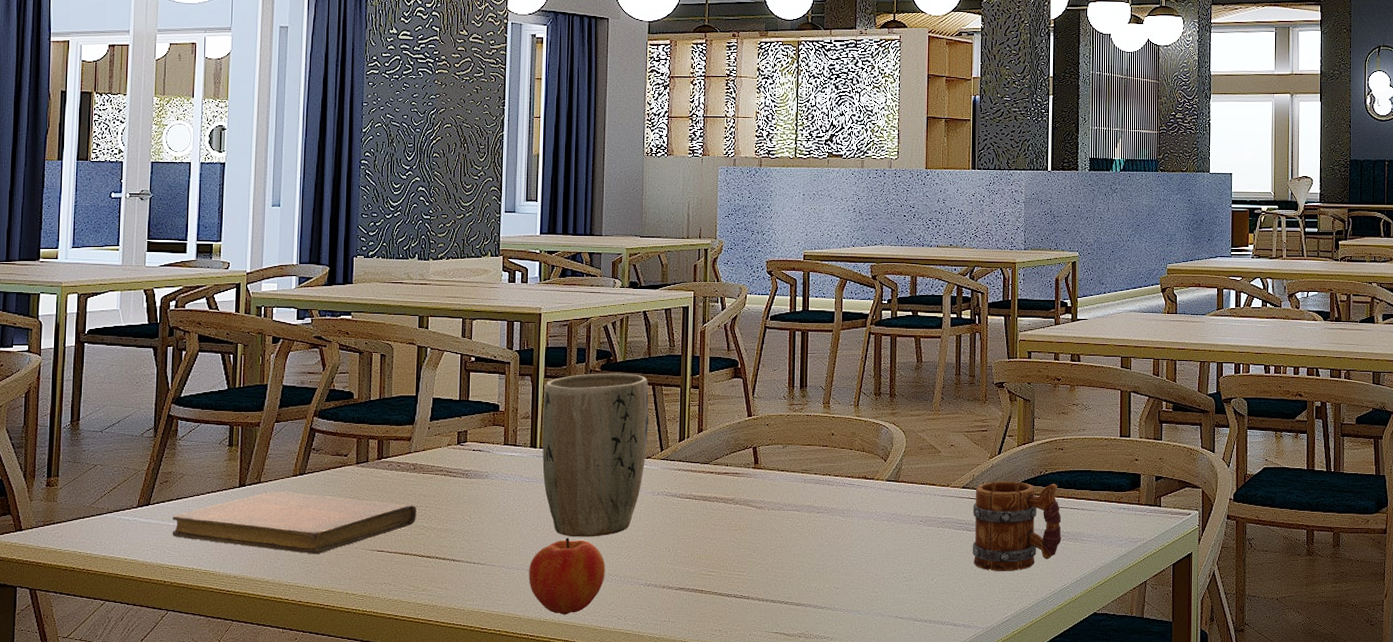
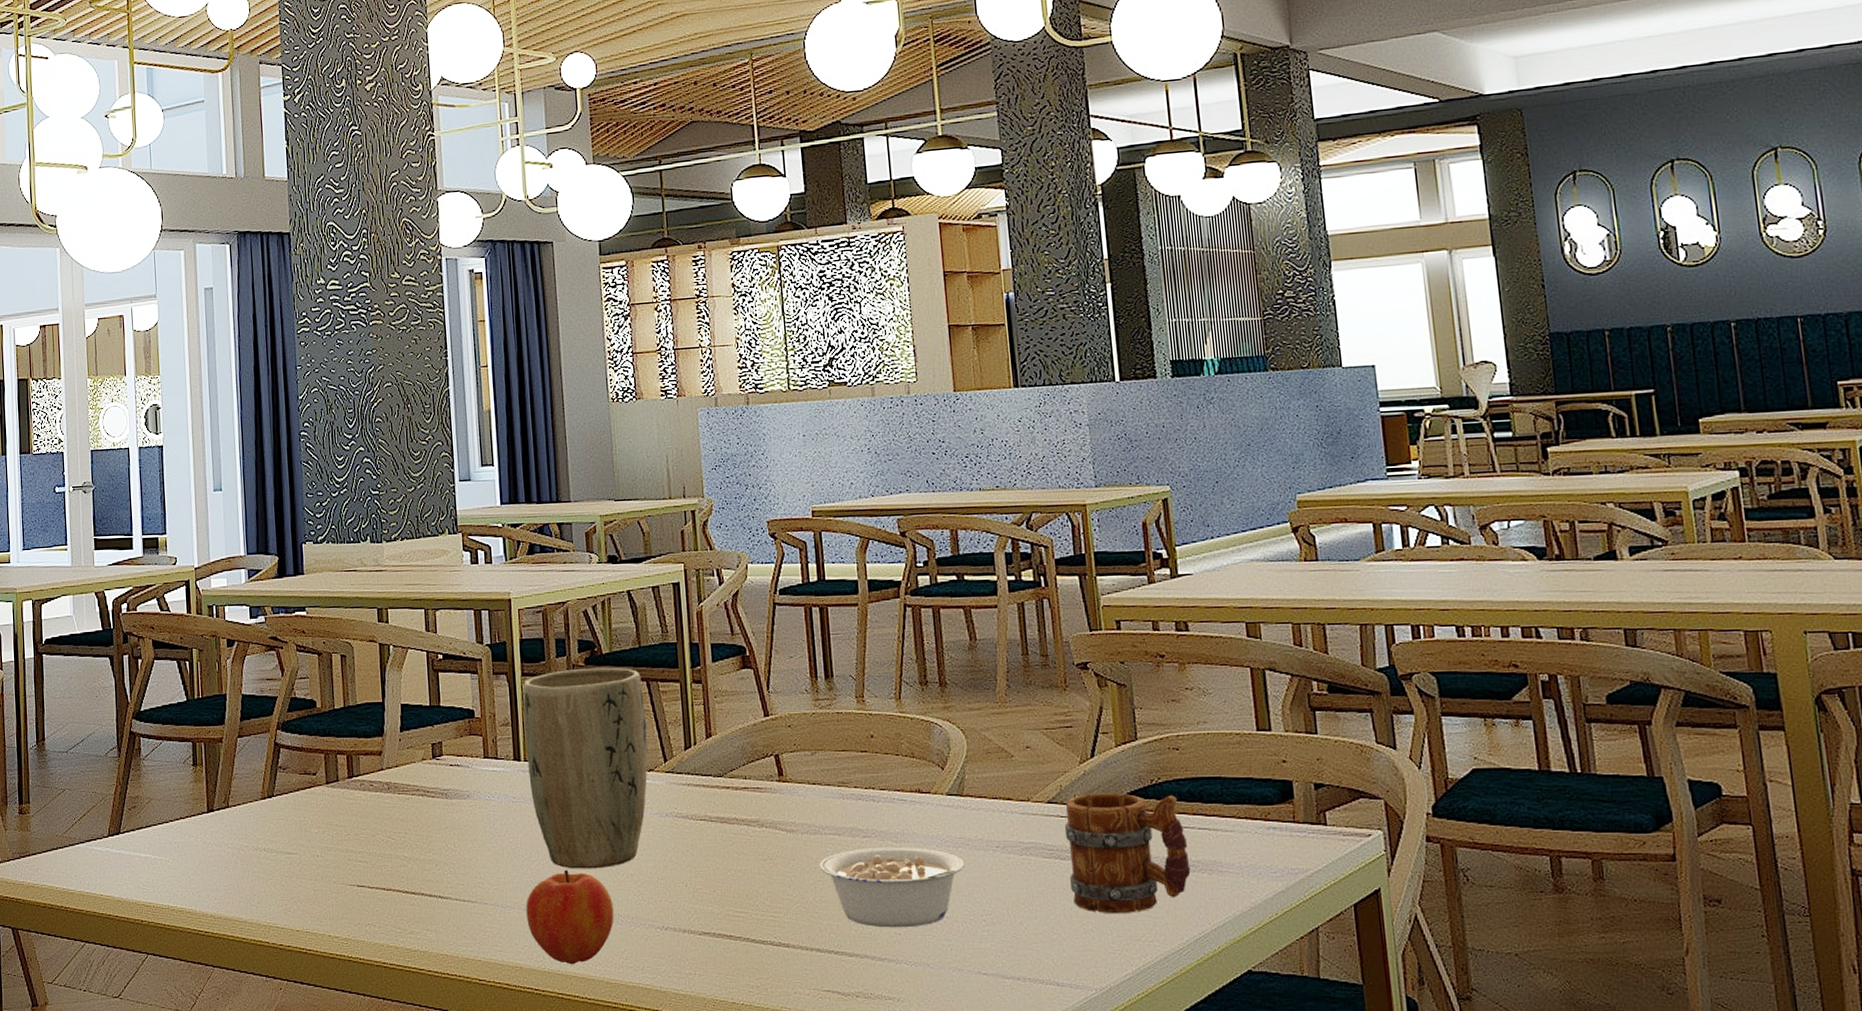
notebook: present [172,491,416,555] -> none [143,816,396,890]
legume: none [780,521,895,583] -> present [819,847,965,928]

